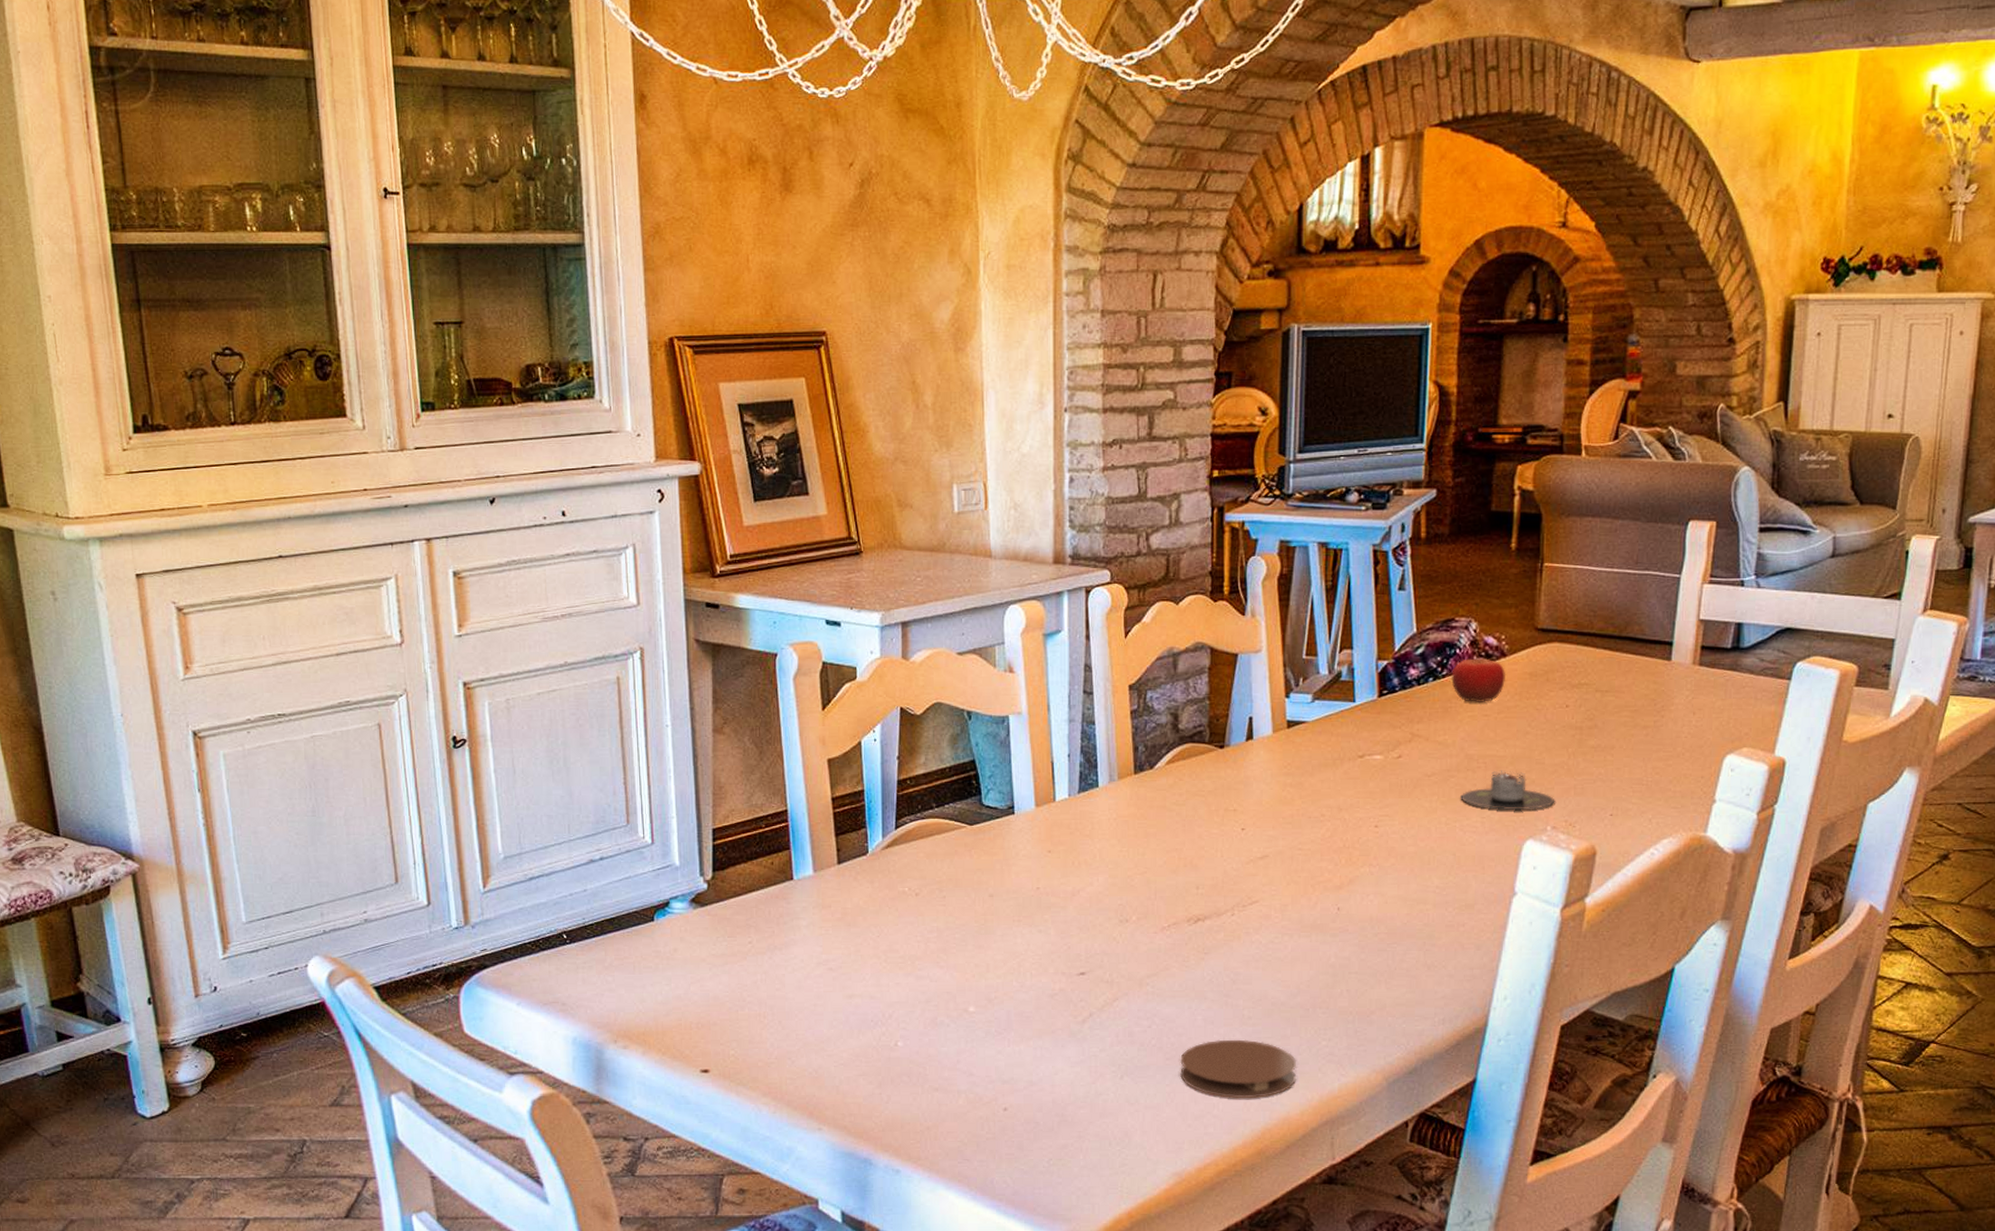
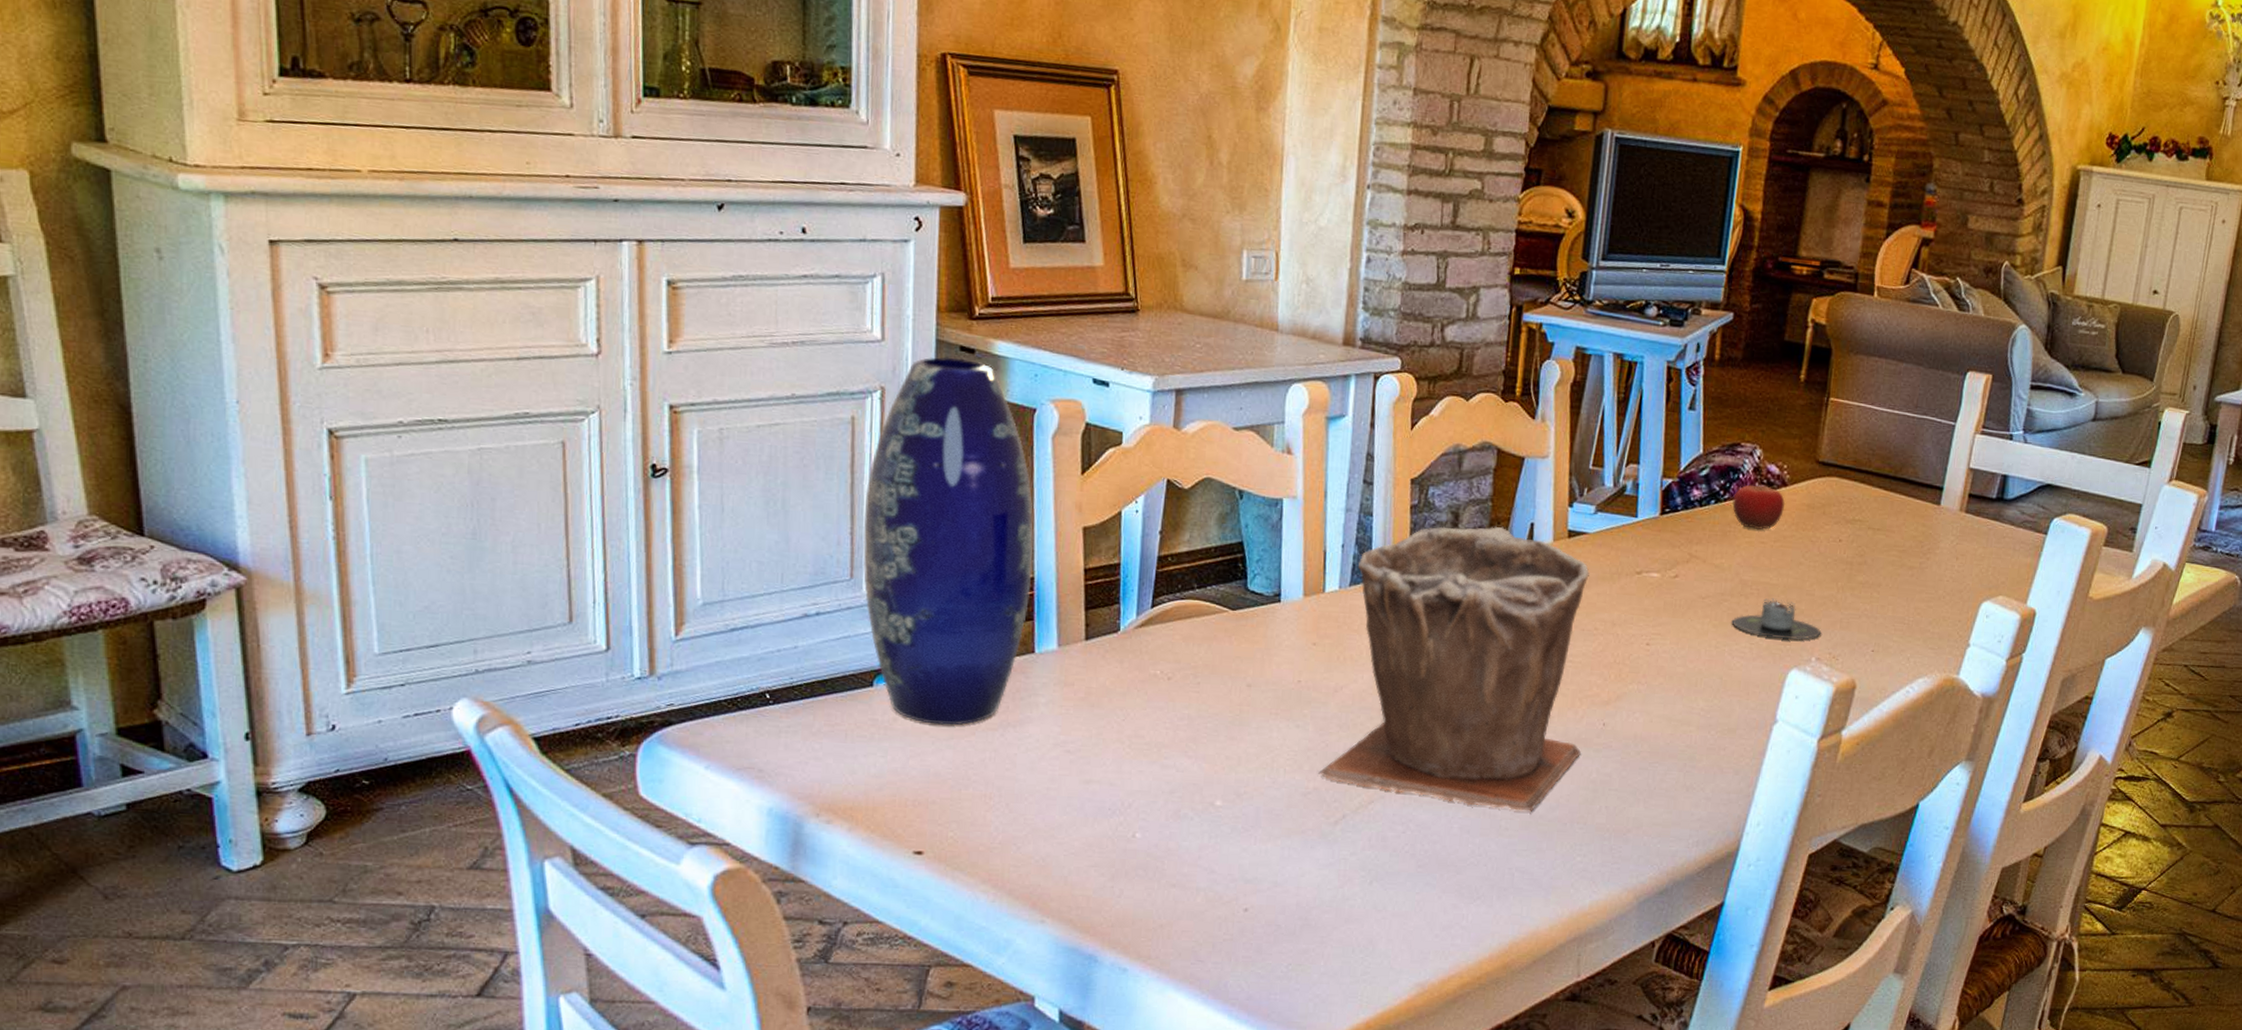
vase: none [633,614,786,952] -> present [862,357,1034,725]
plant pot: none [1063,723,1317,1000] -> present [1318,526,1589,813]
coaster: present [1180,1039,1297,1098] -> none [1431,849,1551,911]

